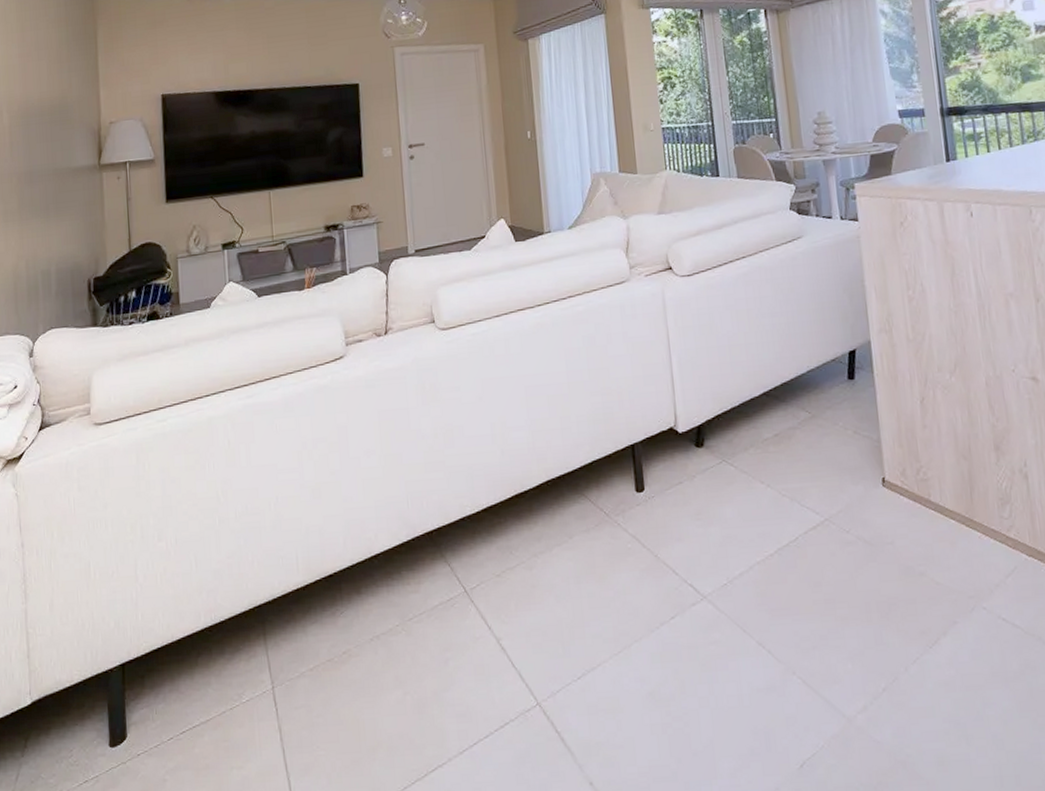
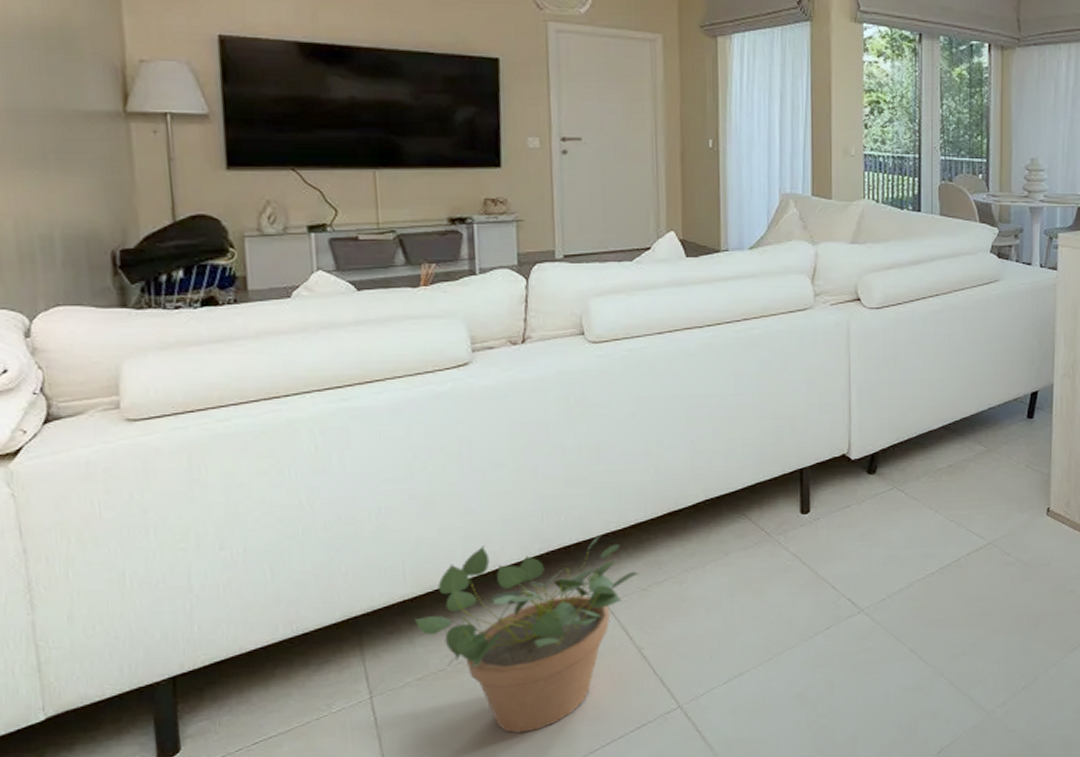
potted plant: none [306,519,494,729] -> present [414,534,640,734]

